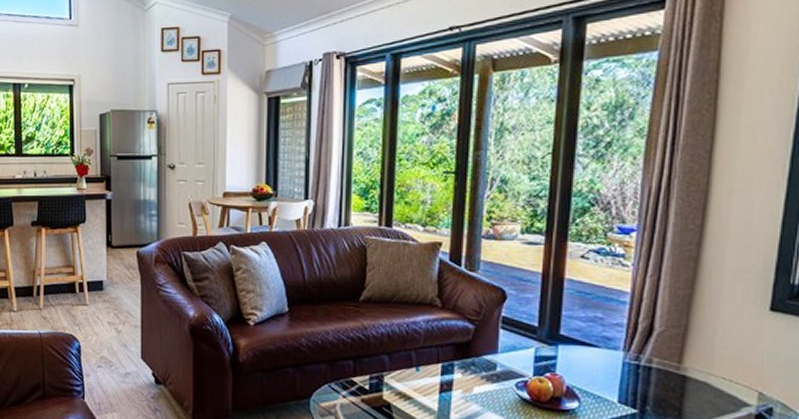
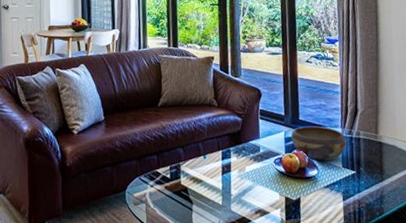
decorative bowl: none [545,343,629,393] -> present [291,125,347,162]

